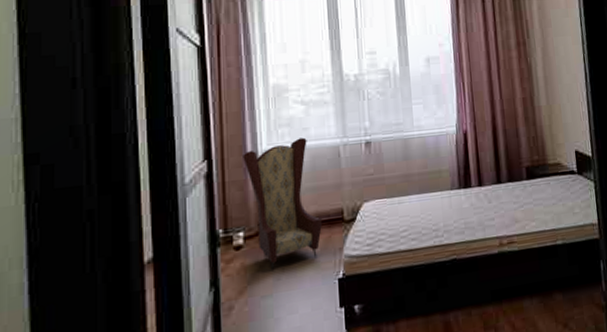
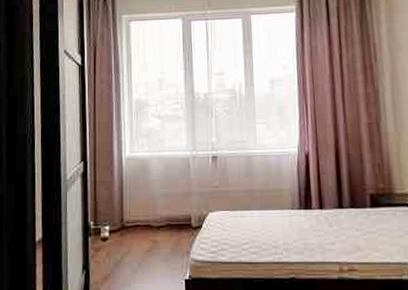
armchair: present [243,137,323,270] -> none [110,148,174,263]

